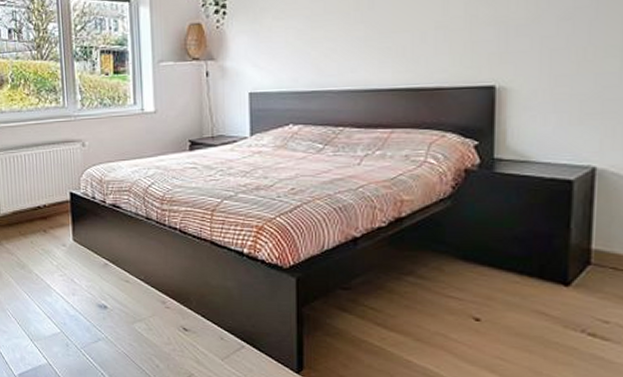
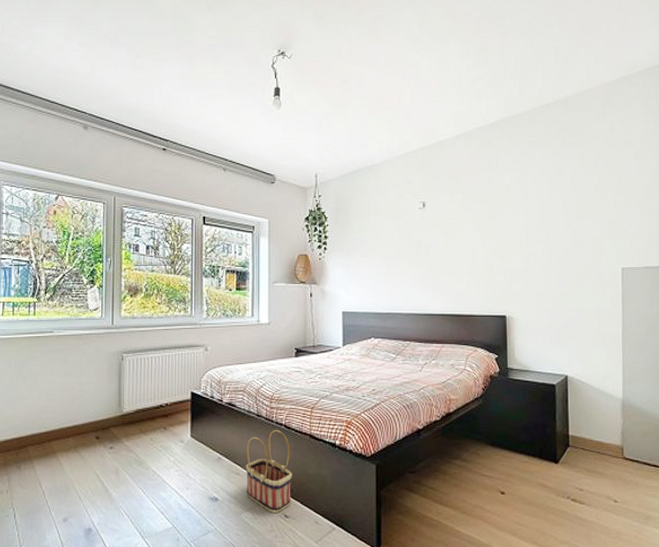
basket: none [135,234,191,326] -> present [245,429,292,514]

